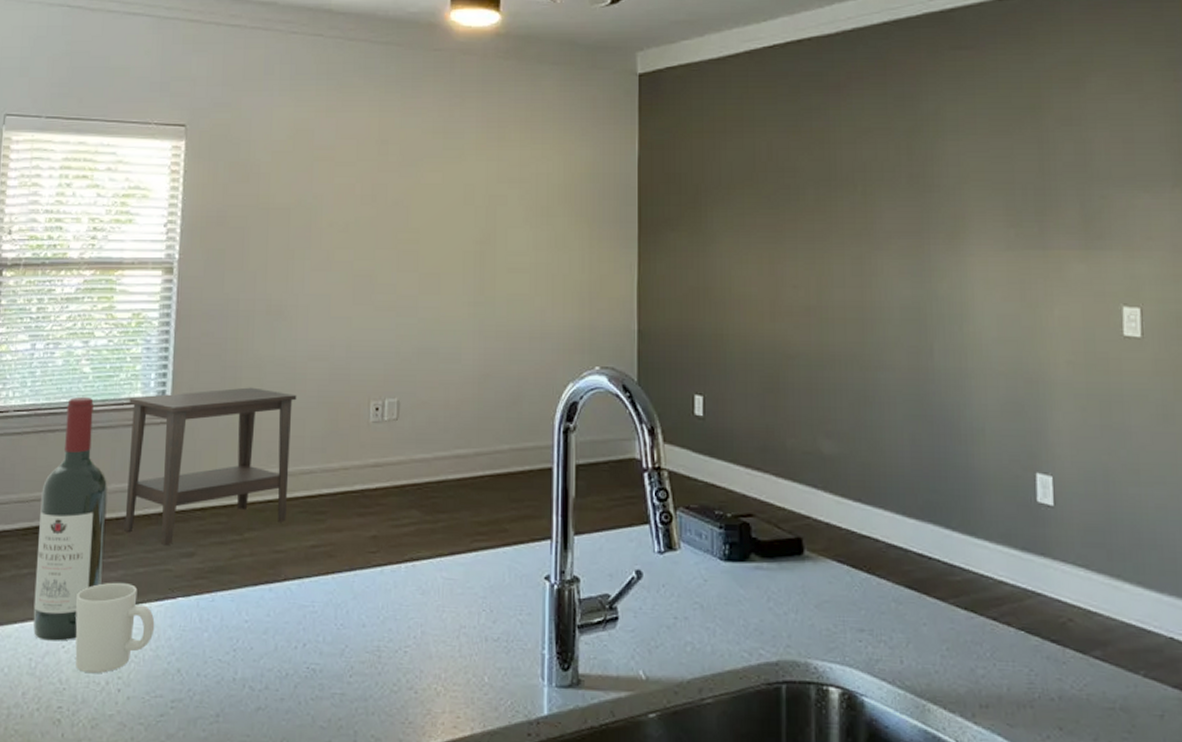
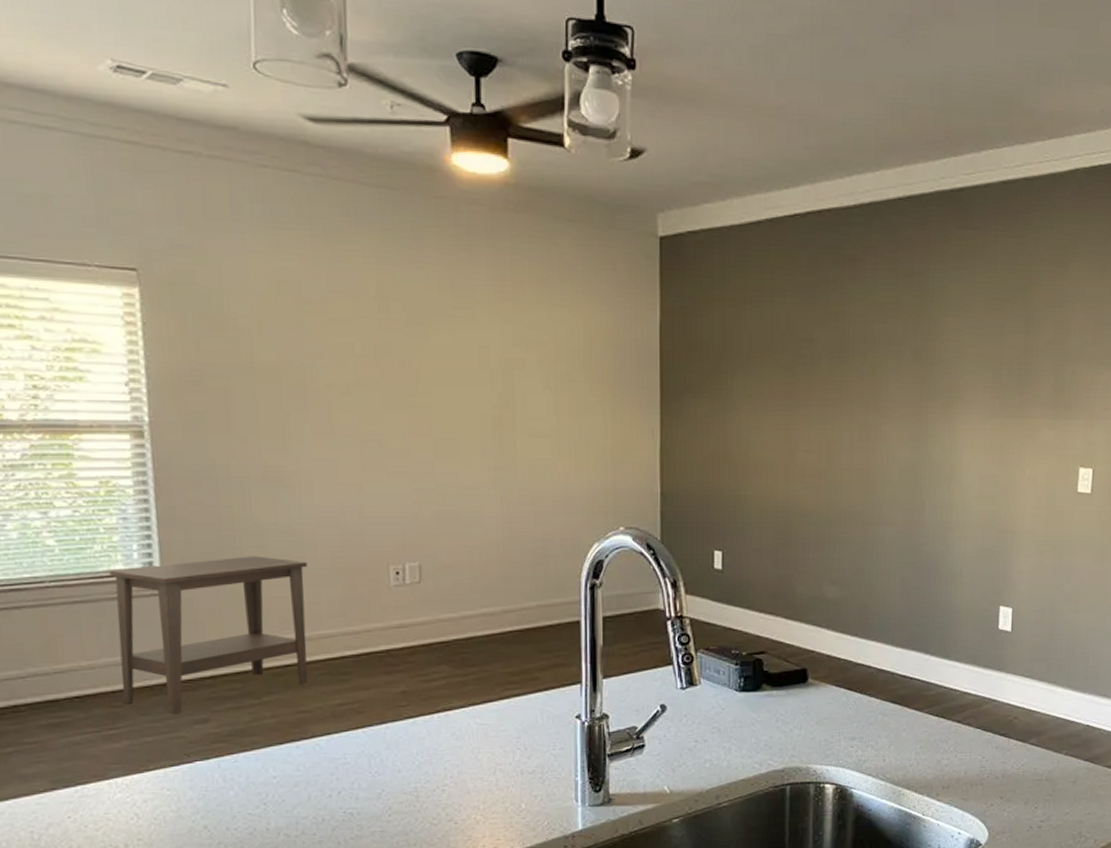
wine bottle: present [33,396,108,641] -> none [15,570,105,813]
mug: present [75,582,155,674] -> none [75,752,173,839]

